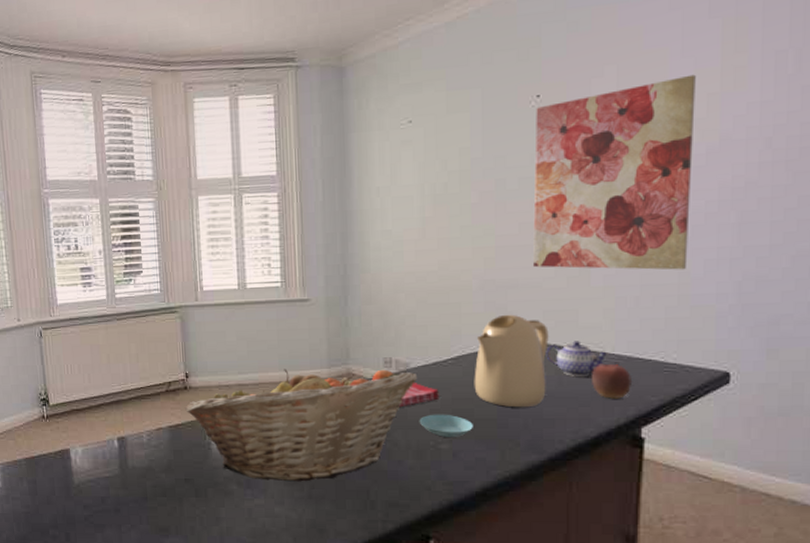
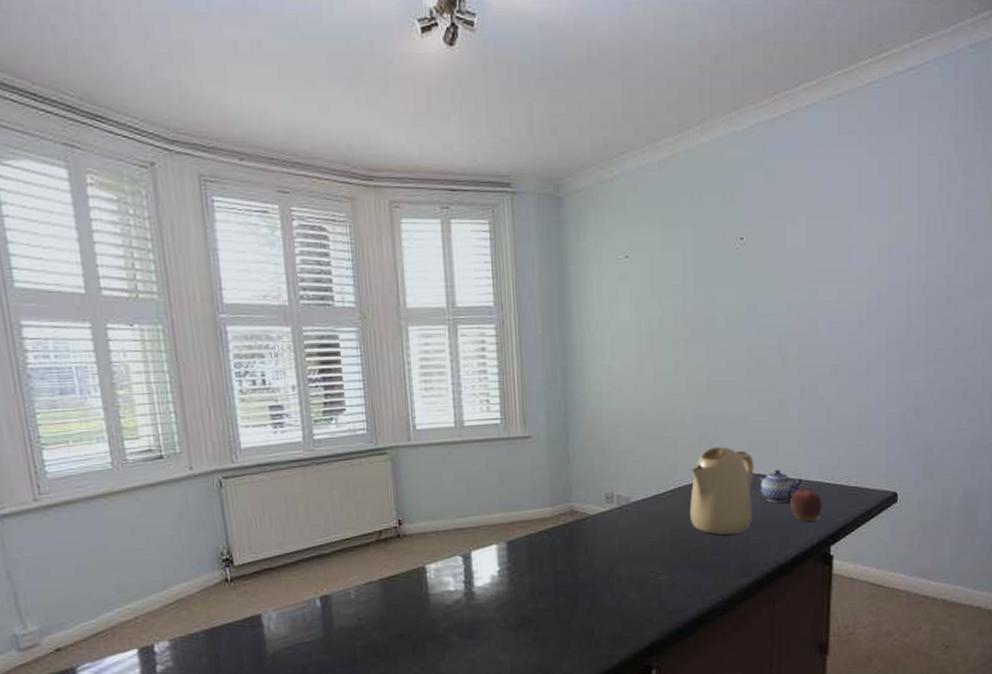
fruit basket: present [184,368,418,482] -> none [397,505,638,628]
dish towel: present [398,383,439,408] -> none [620,517,658,542]
saucer: present [419,414,473,437] -> none [640,545,690,568]
wall art: present [533,74,696,270] -> none [739,227,869,403]

